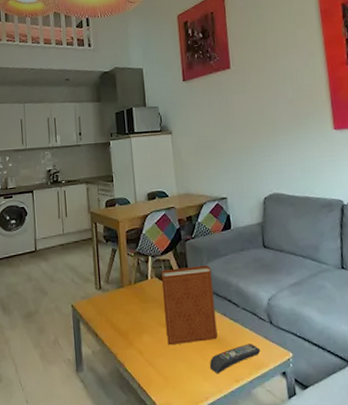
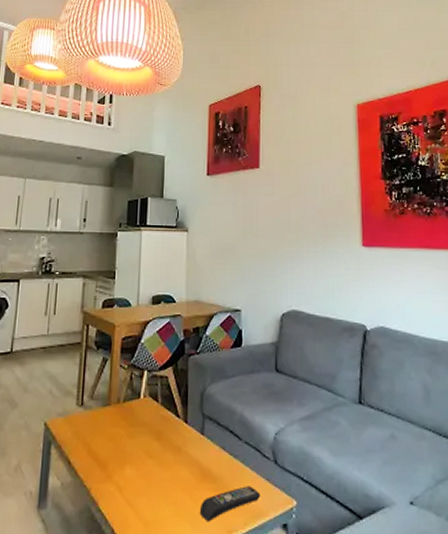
book: present [160,265,218,346] -> none [153,386,215,482]

